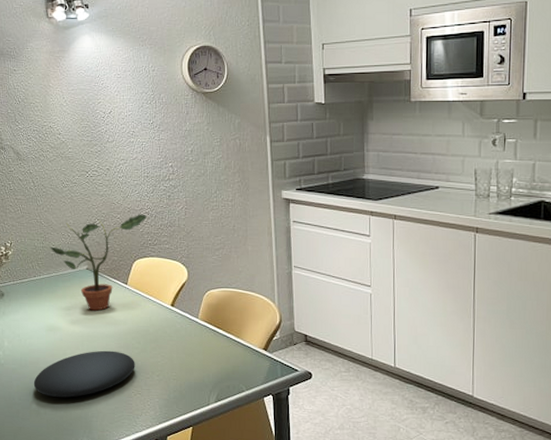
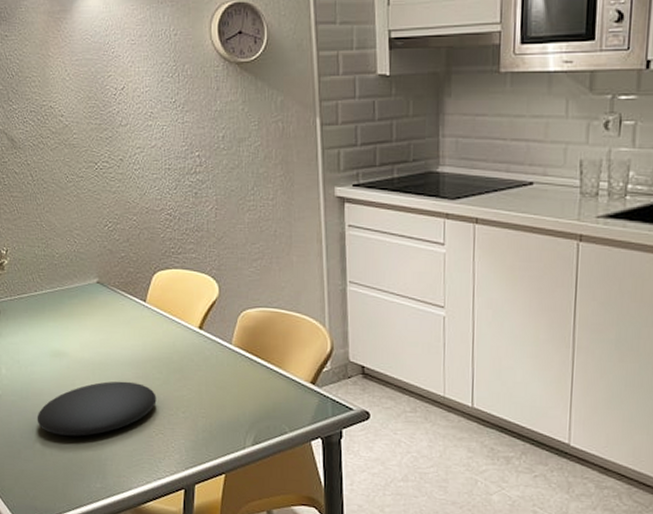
potted plant: present [51,214,147,311] -> none [54,215,169,333]

